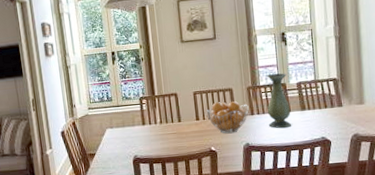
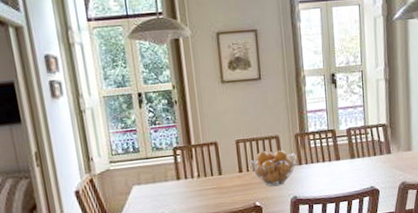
vase: present [266,73,292,129] -> none [315,118,341,179]

